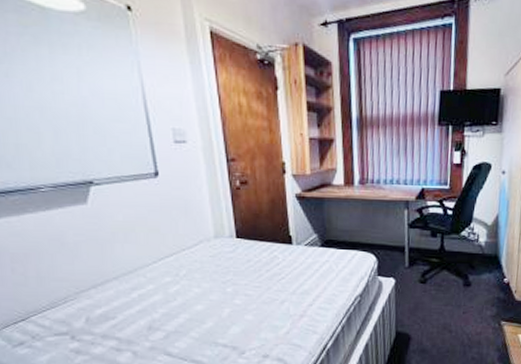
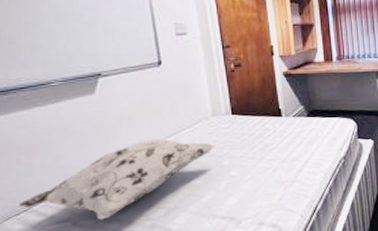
decorative pillow: none [16,258,218,337] -> present [19,139,216,220]

